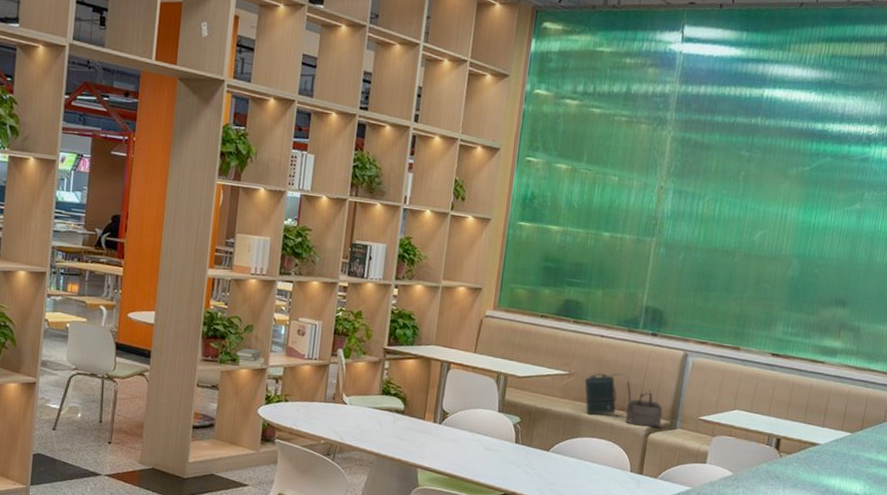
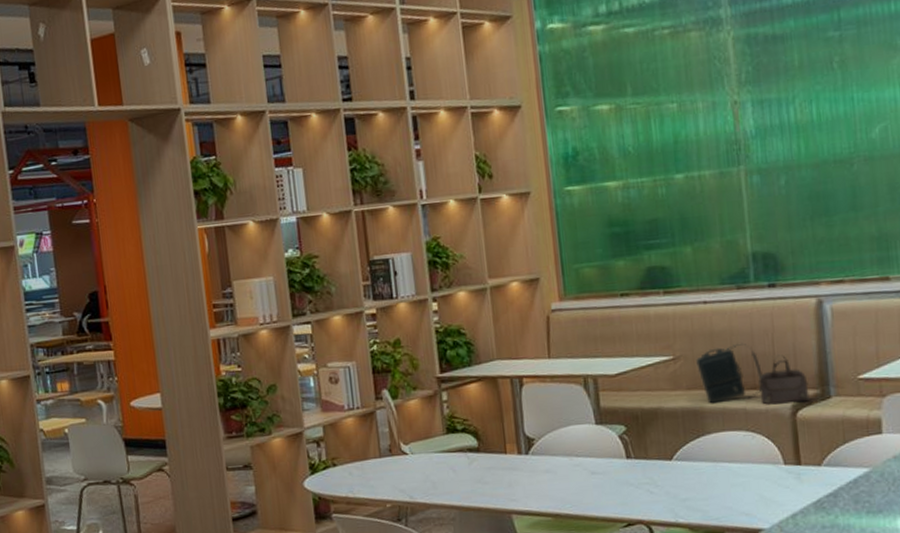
books: present [236,348,265,368] -> none [263,412,299,436]

